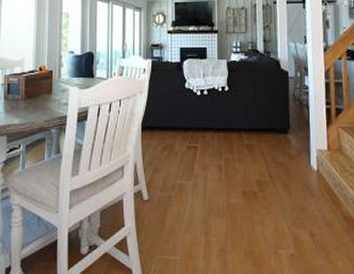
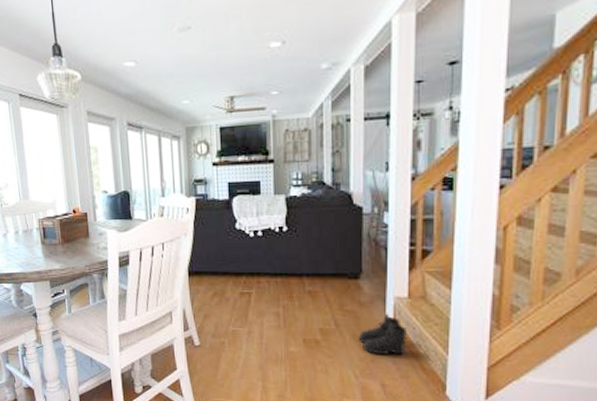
boots: none [289,166,330,205] -> present [358,314,408,355]

